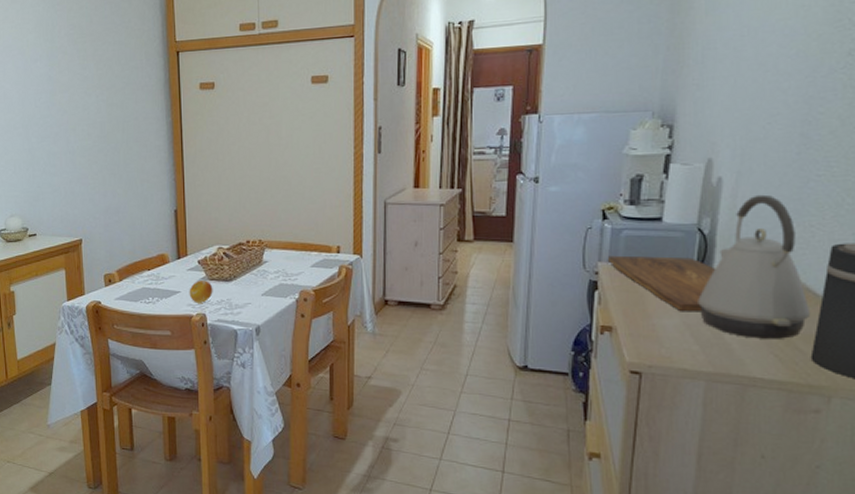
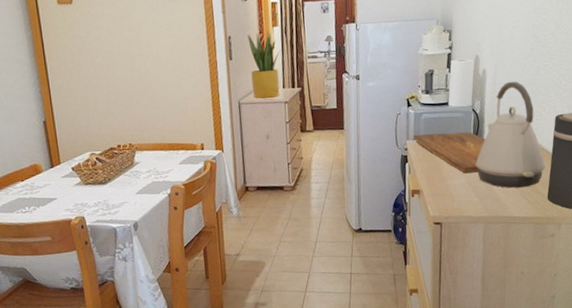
fruit: present [189,281,213,303] -> none [65,185,90,207]
planter: none [400,119,440,199] -> present [246,29,281,99]

